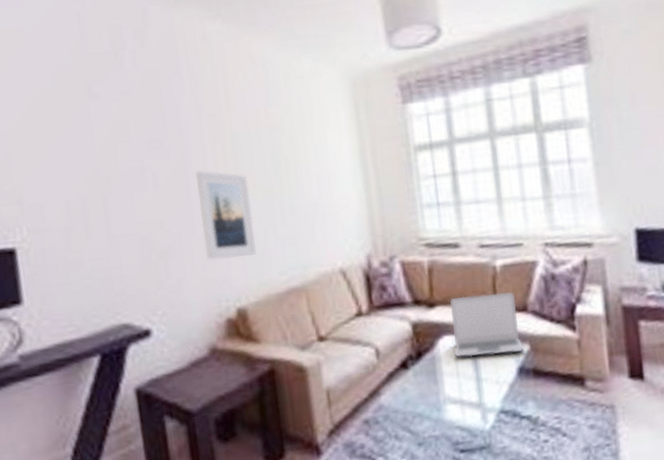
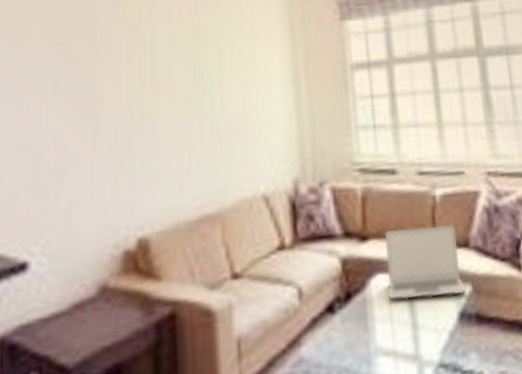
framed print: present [196,170,257,260] -> none [105,79,167,181]

